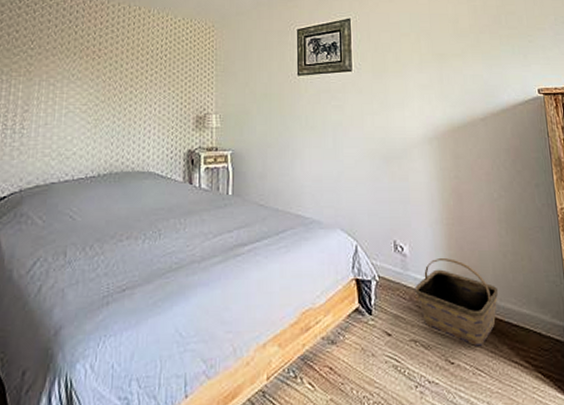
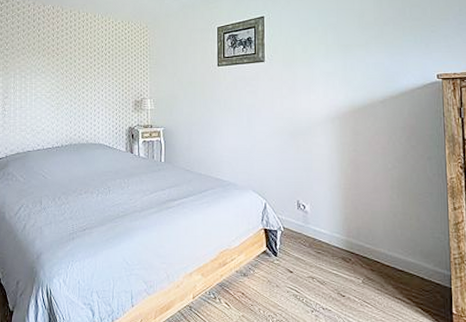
basket: present [415,257,499,346] -> none [314,215,387,284]

